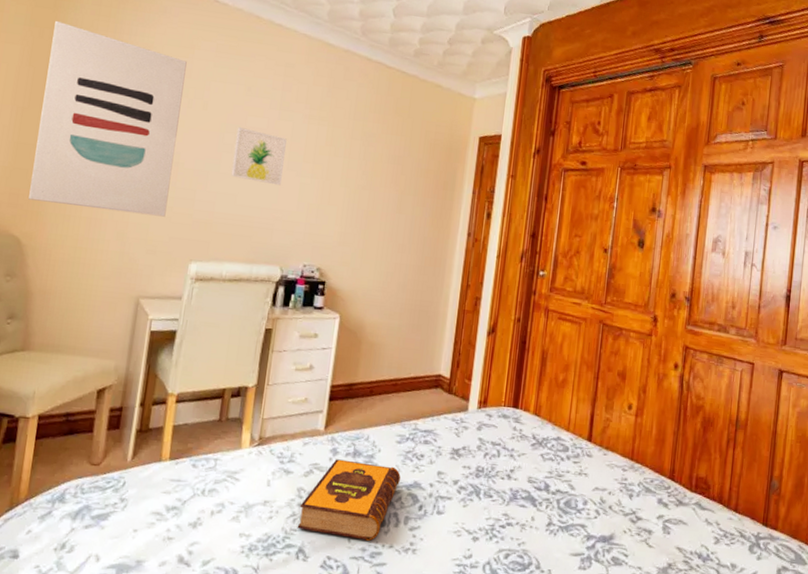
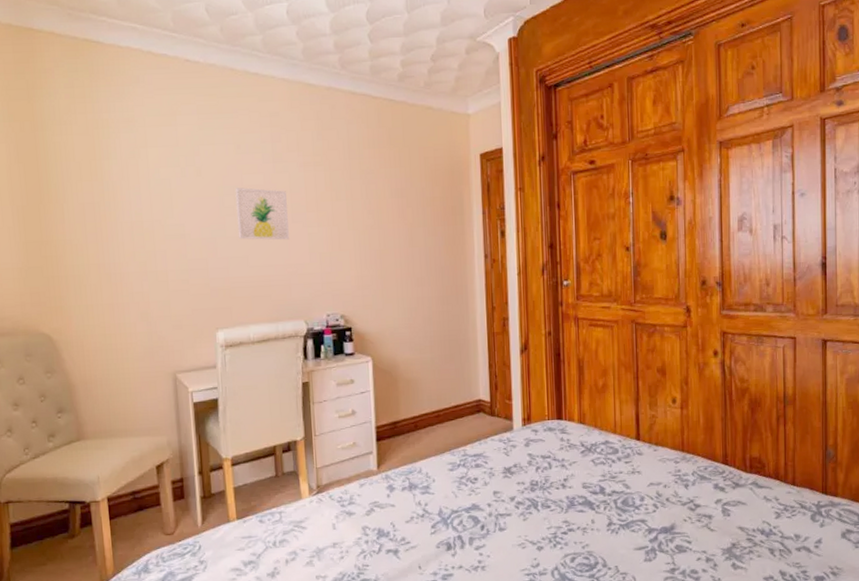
wall art: present [28,20,187,217] -> none [33,111,183,296]
hardback book: present [297,459,401,541] -> none [367,493,458,565]

